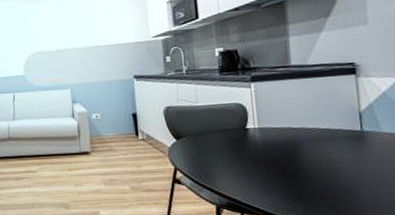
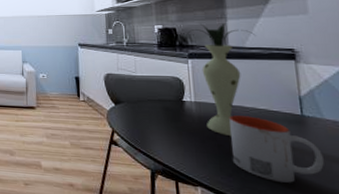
vase: none [249,40,318,161] -> present [187,23,256,137]
mug: none [293,137,382,201] -> present [229,115,324,183]

